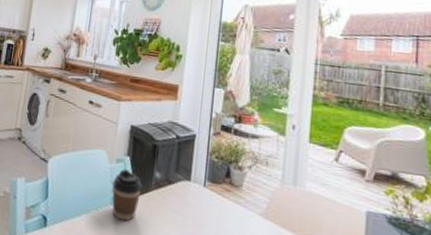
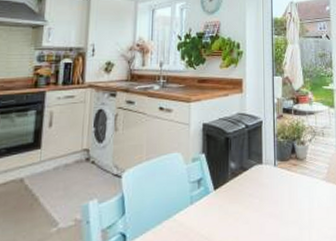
coffee cup: present [112,169,143,222] -> none [190,166,220,217]

